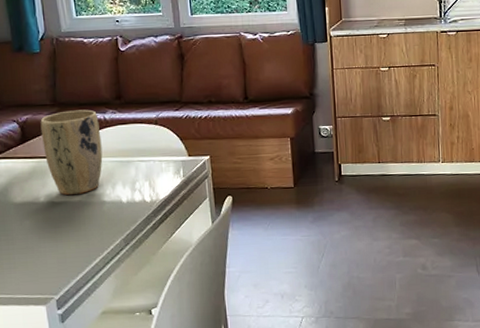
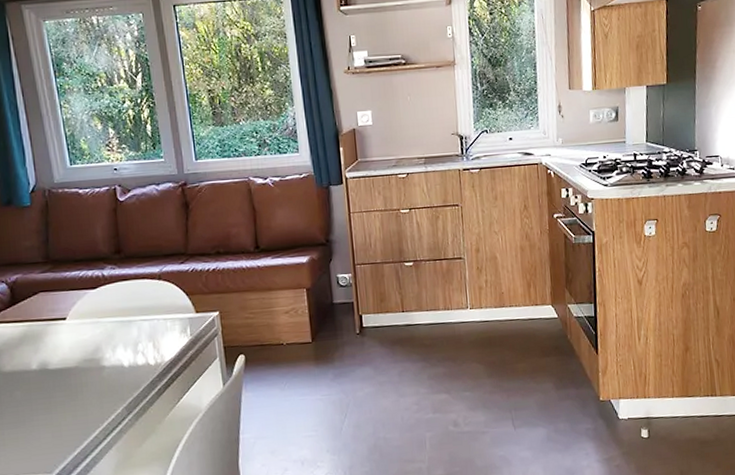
plant pot: present [40,109,103,196] -> none [31,266,102,362]

